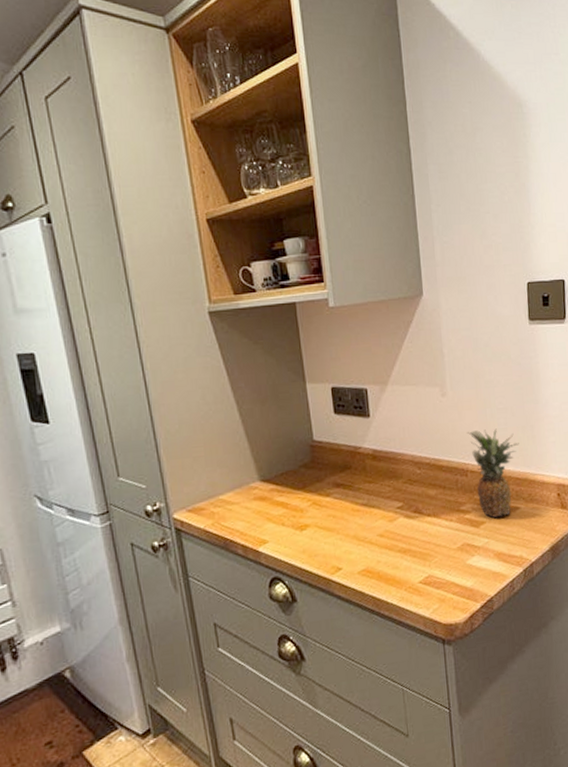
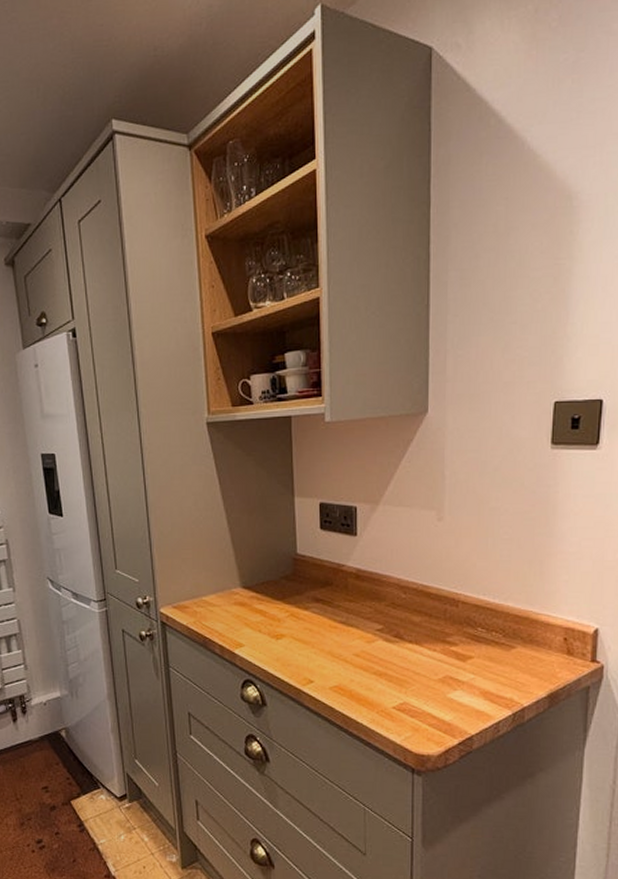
fruit: present [467,428,519,518] -> none [462,560,523,655]

